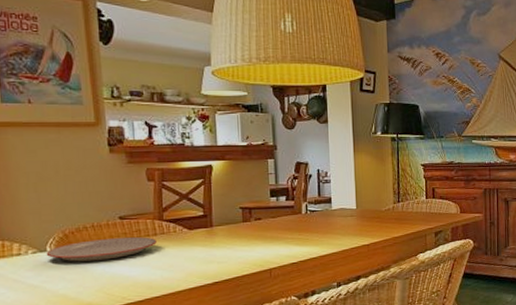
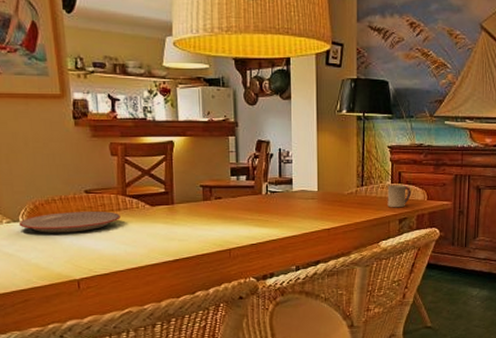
cup: none [422,200,445,222] -> present [387,185,411,208]

